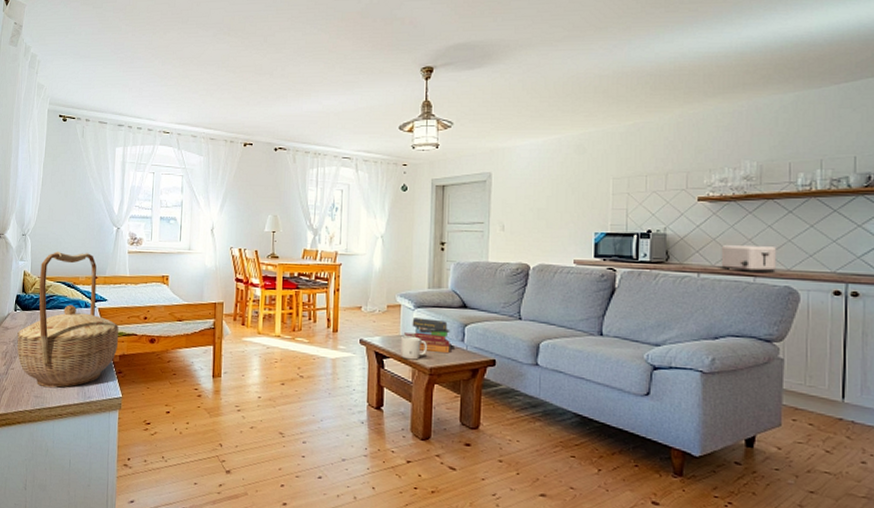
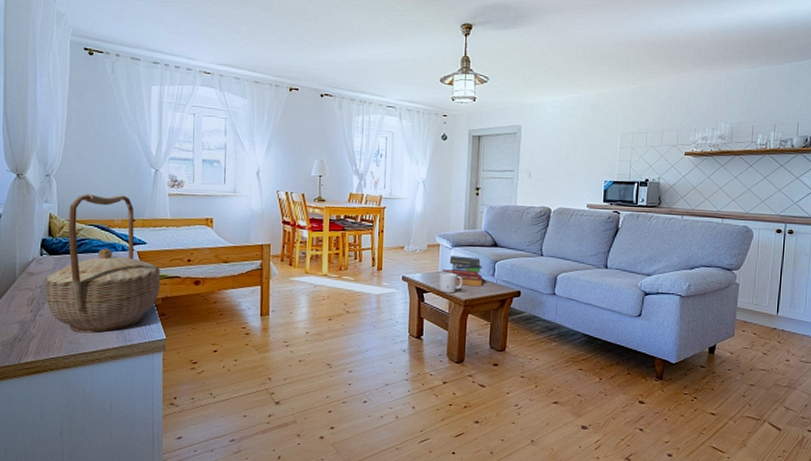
toaster: present [721,244,777,273] -> none [699,192,740,215]

